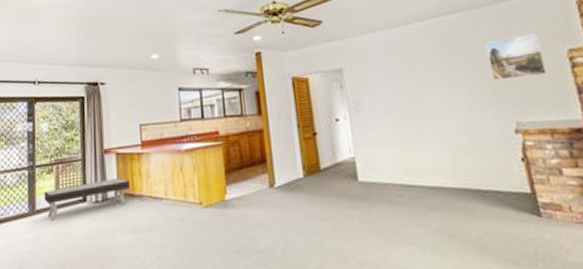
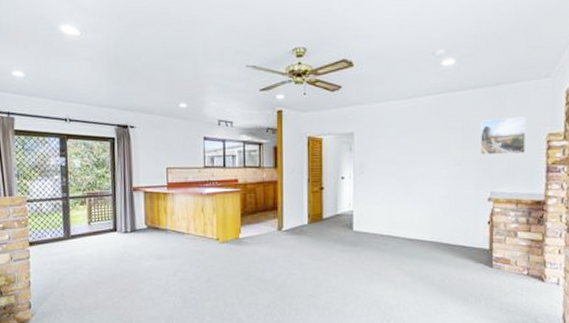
bench: present [44,178,131,221] -> none [77,213,157,245]

